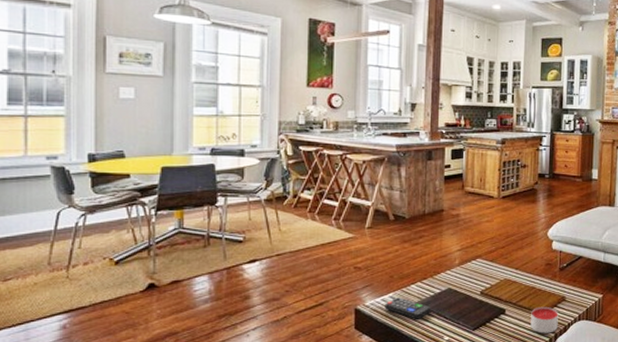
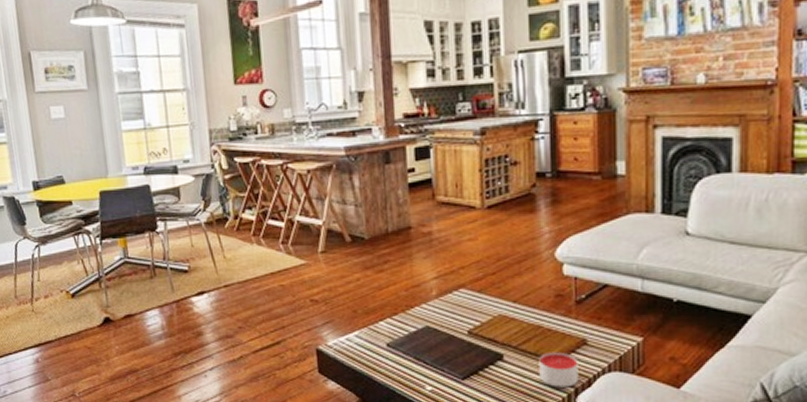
remote control: present [384,297,430,319] -> none [350,337,406,364]

